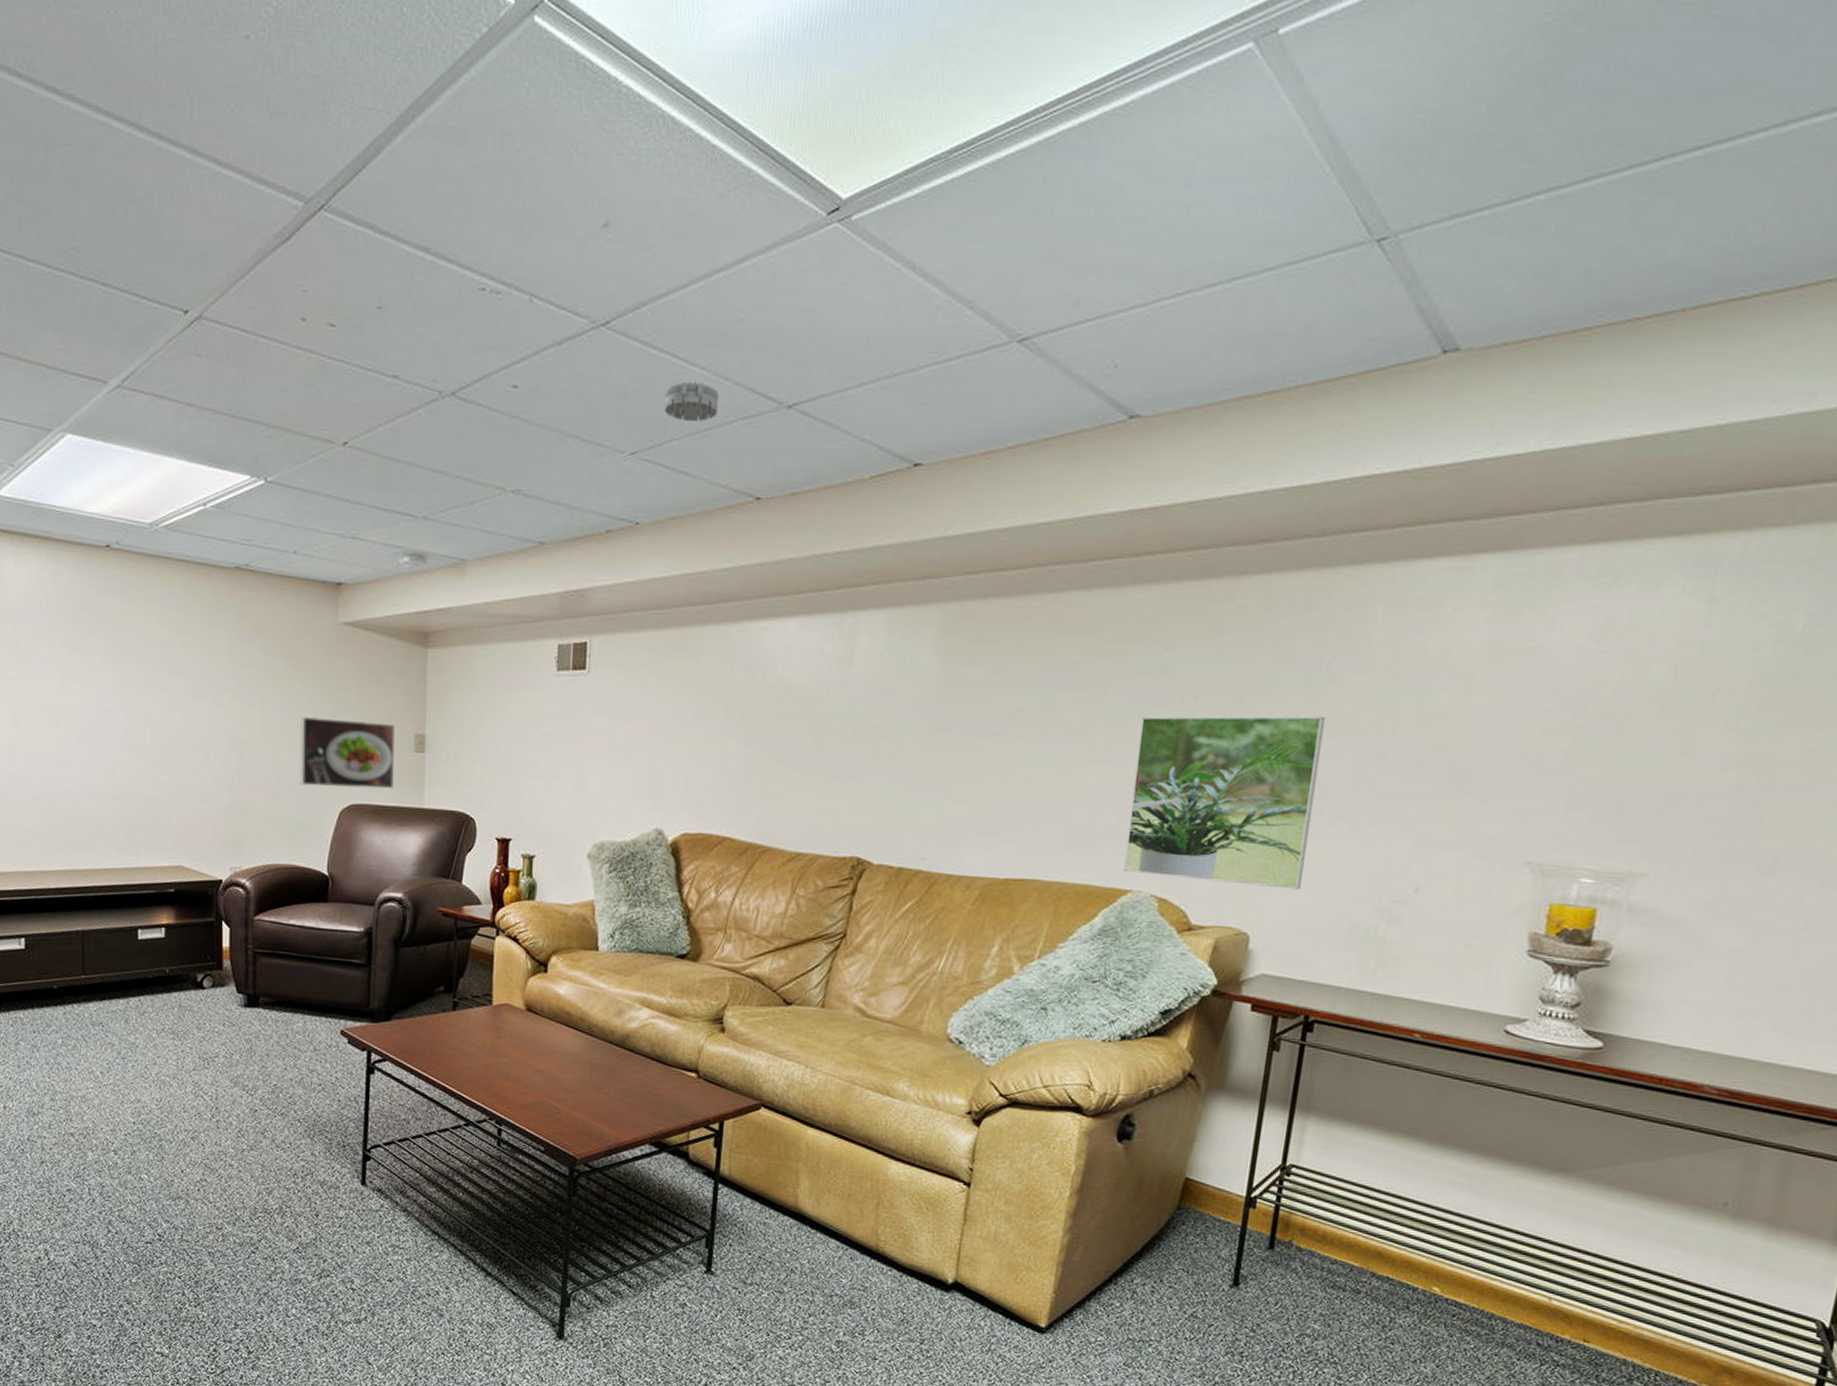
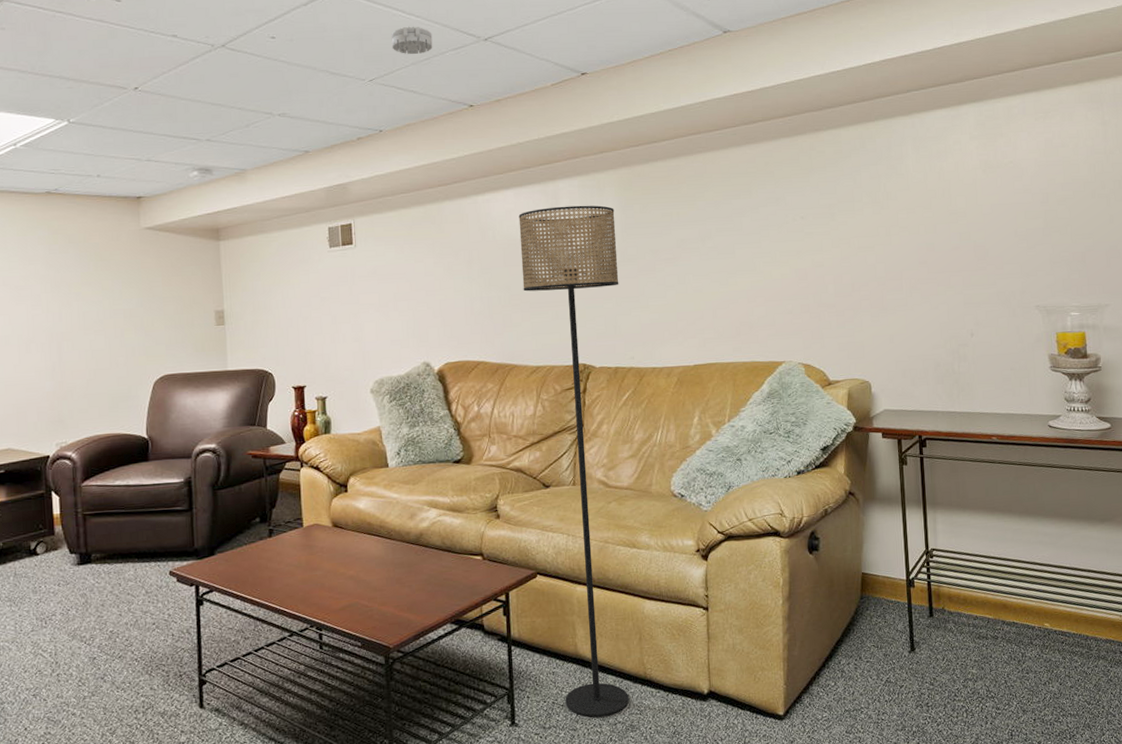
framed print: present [300,716,395,789] -> none [113,305,200,365]
floor lamp: none [774,646,930,1285] -> present [518,205,629,718]
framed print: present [1122,716,1325,890] -> none [768,222,897,349]

